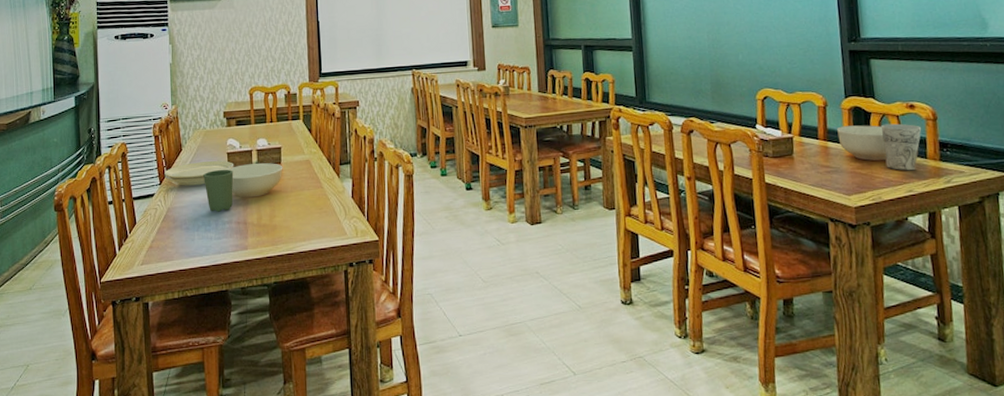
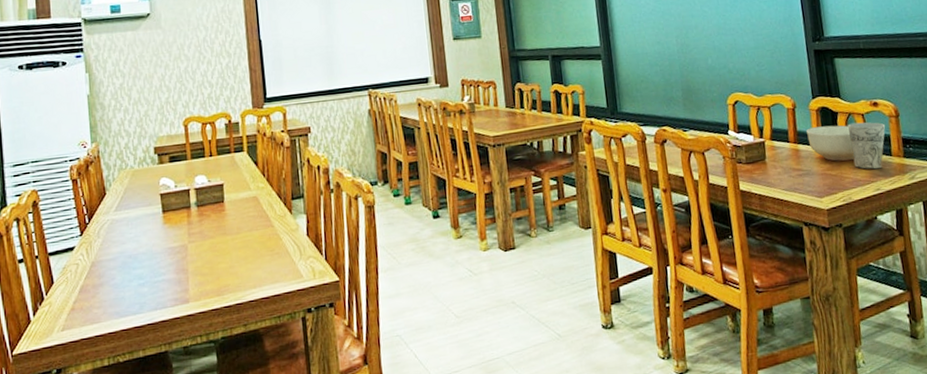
plate: present [164,161,234,186] -> none [86,203,170,236]
cup: present [203,169,234,212] -> none [133,213,170,263]
bowl: present [226,163,283,198] -> none [159,202,227,245]

